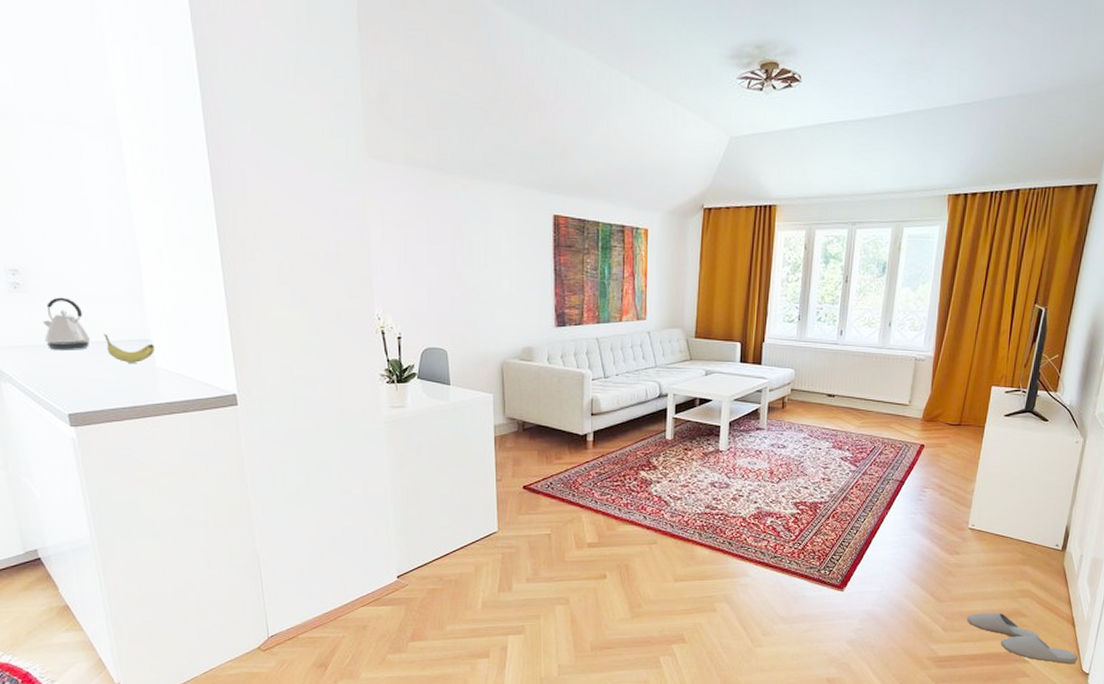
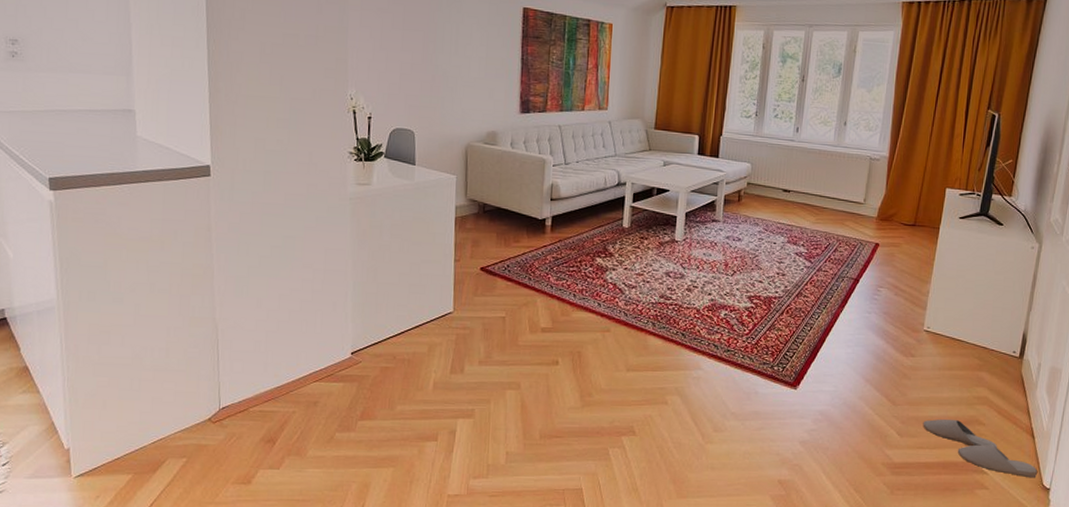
kettle: present [43,297,91,350] -> none [34,66,78,118]
fruit: present [103,334,155,363] -> none [90,103,137,132]

